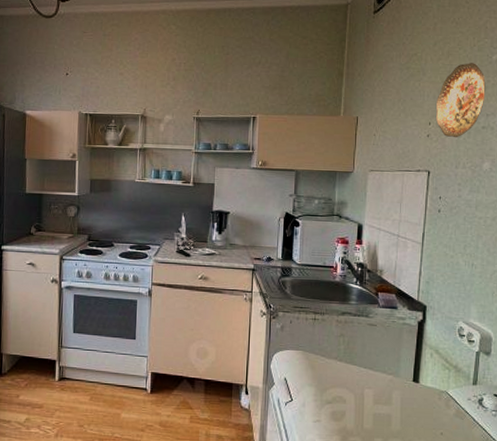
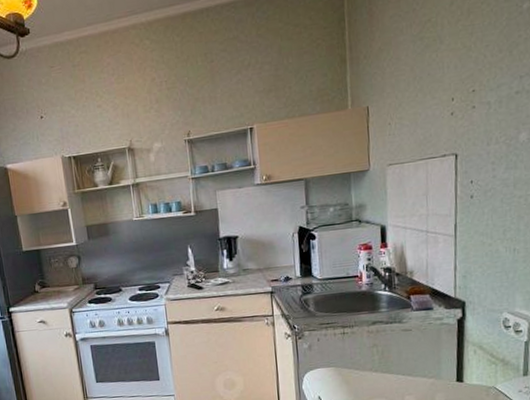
decorative plate: present [436,63,486,138] -> none [459,17,517,111]

